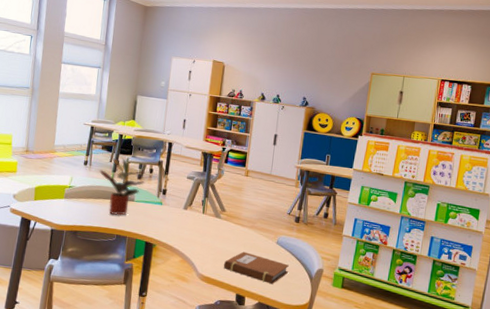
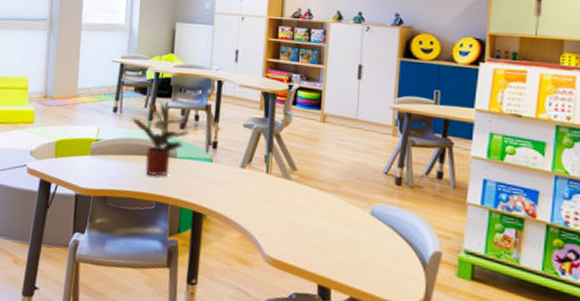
notebook: present [223,251,289,284] -> none [297,225,390,272]

